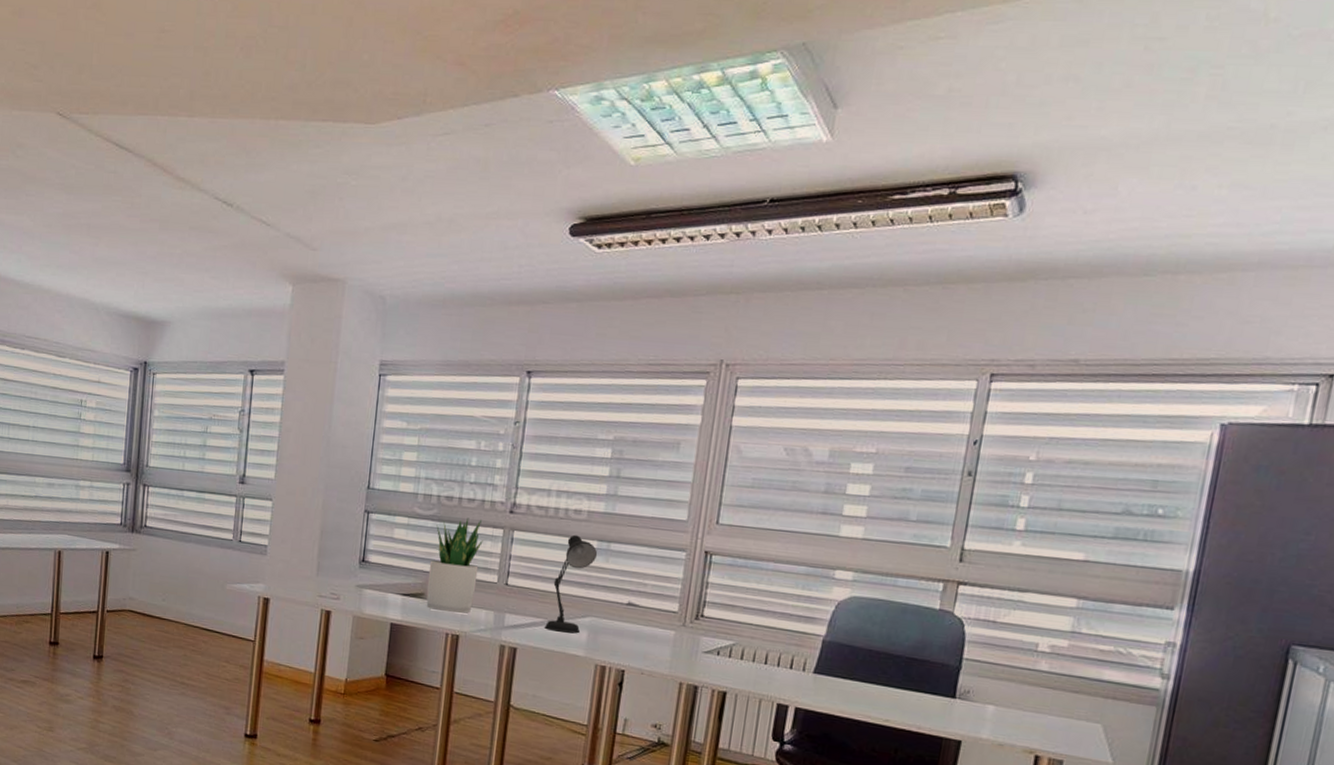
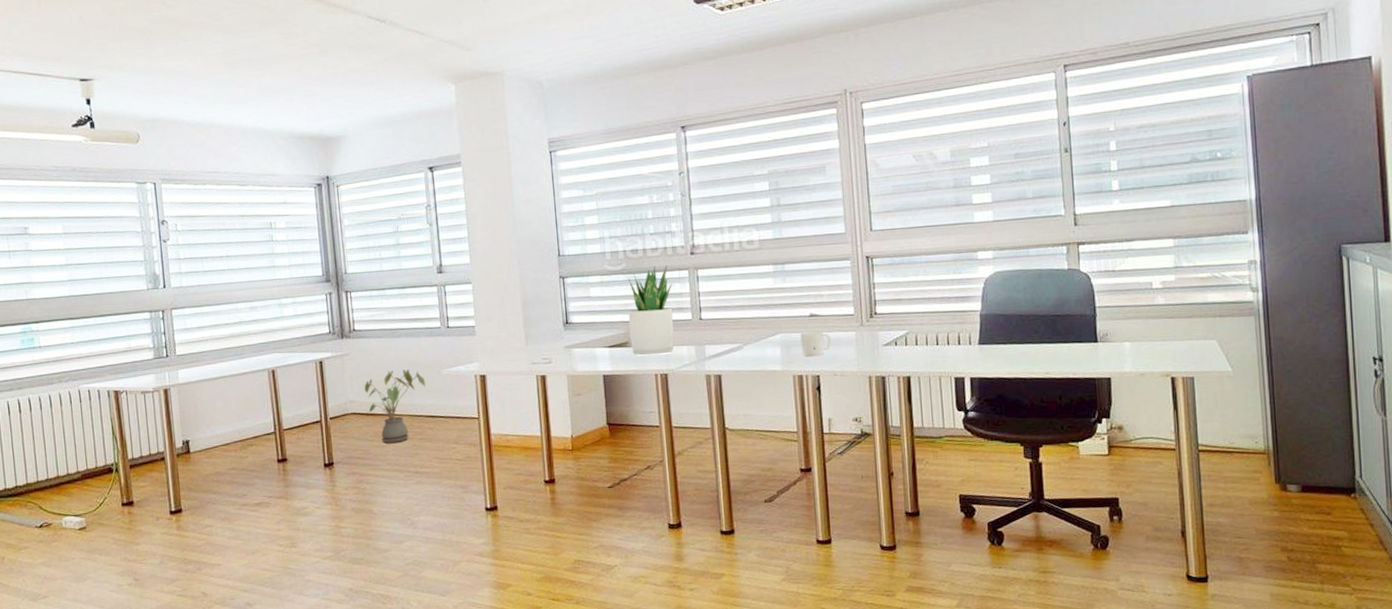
house plant: none [145,574,208,650] -> present [364,369,426,444]
desk lamp: present [545,534,598,634] -> none [742,263,775,353]
mug: none [610,621,647,650] -> present [800,332,832,357]

